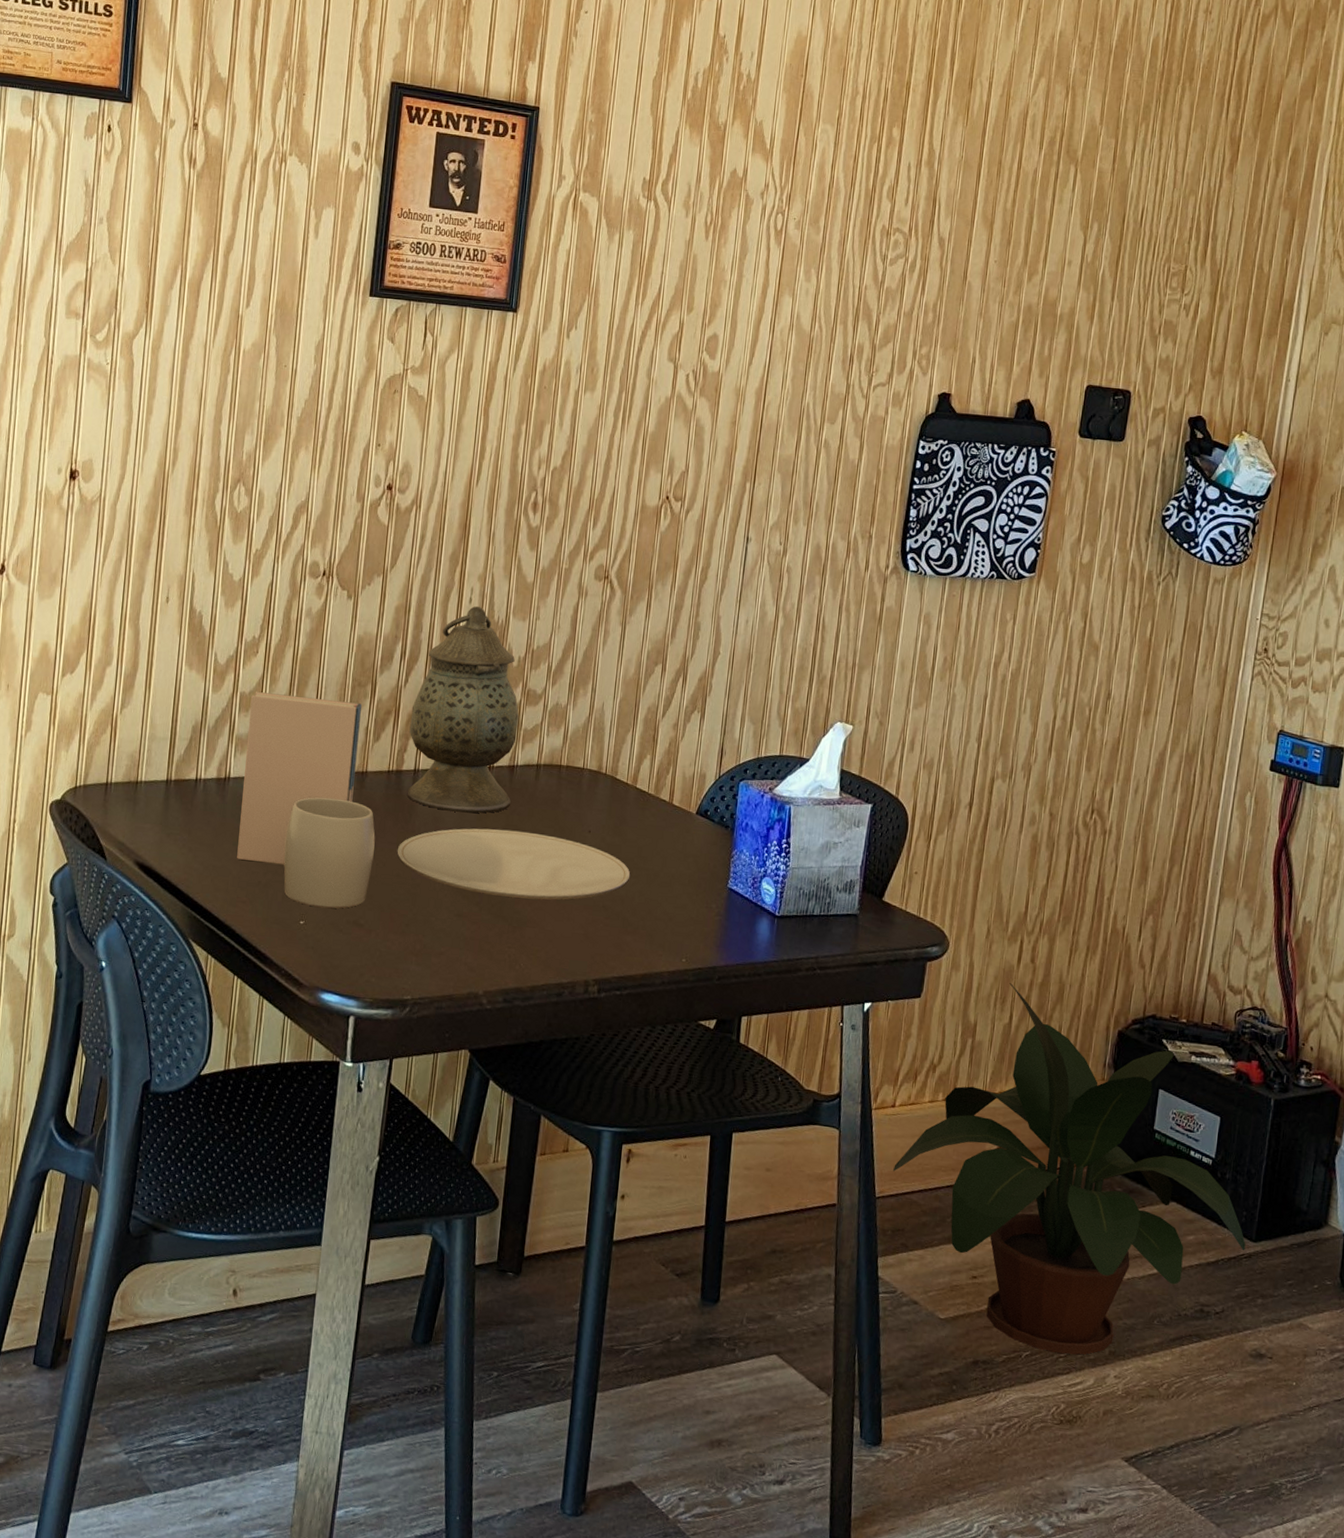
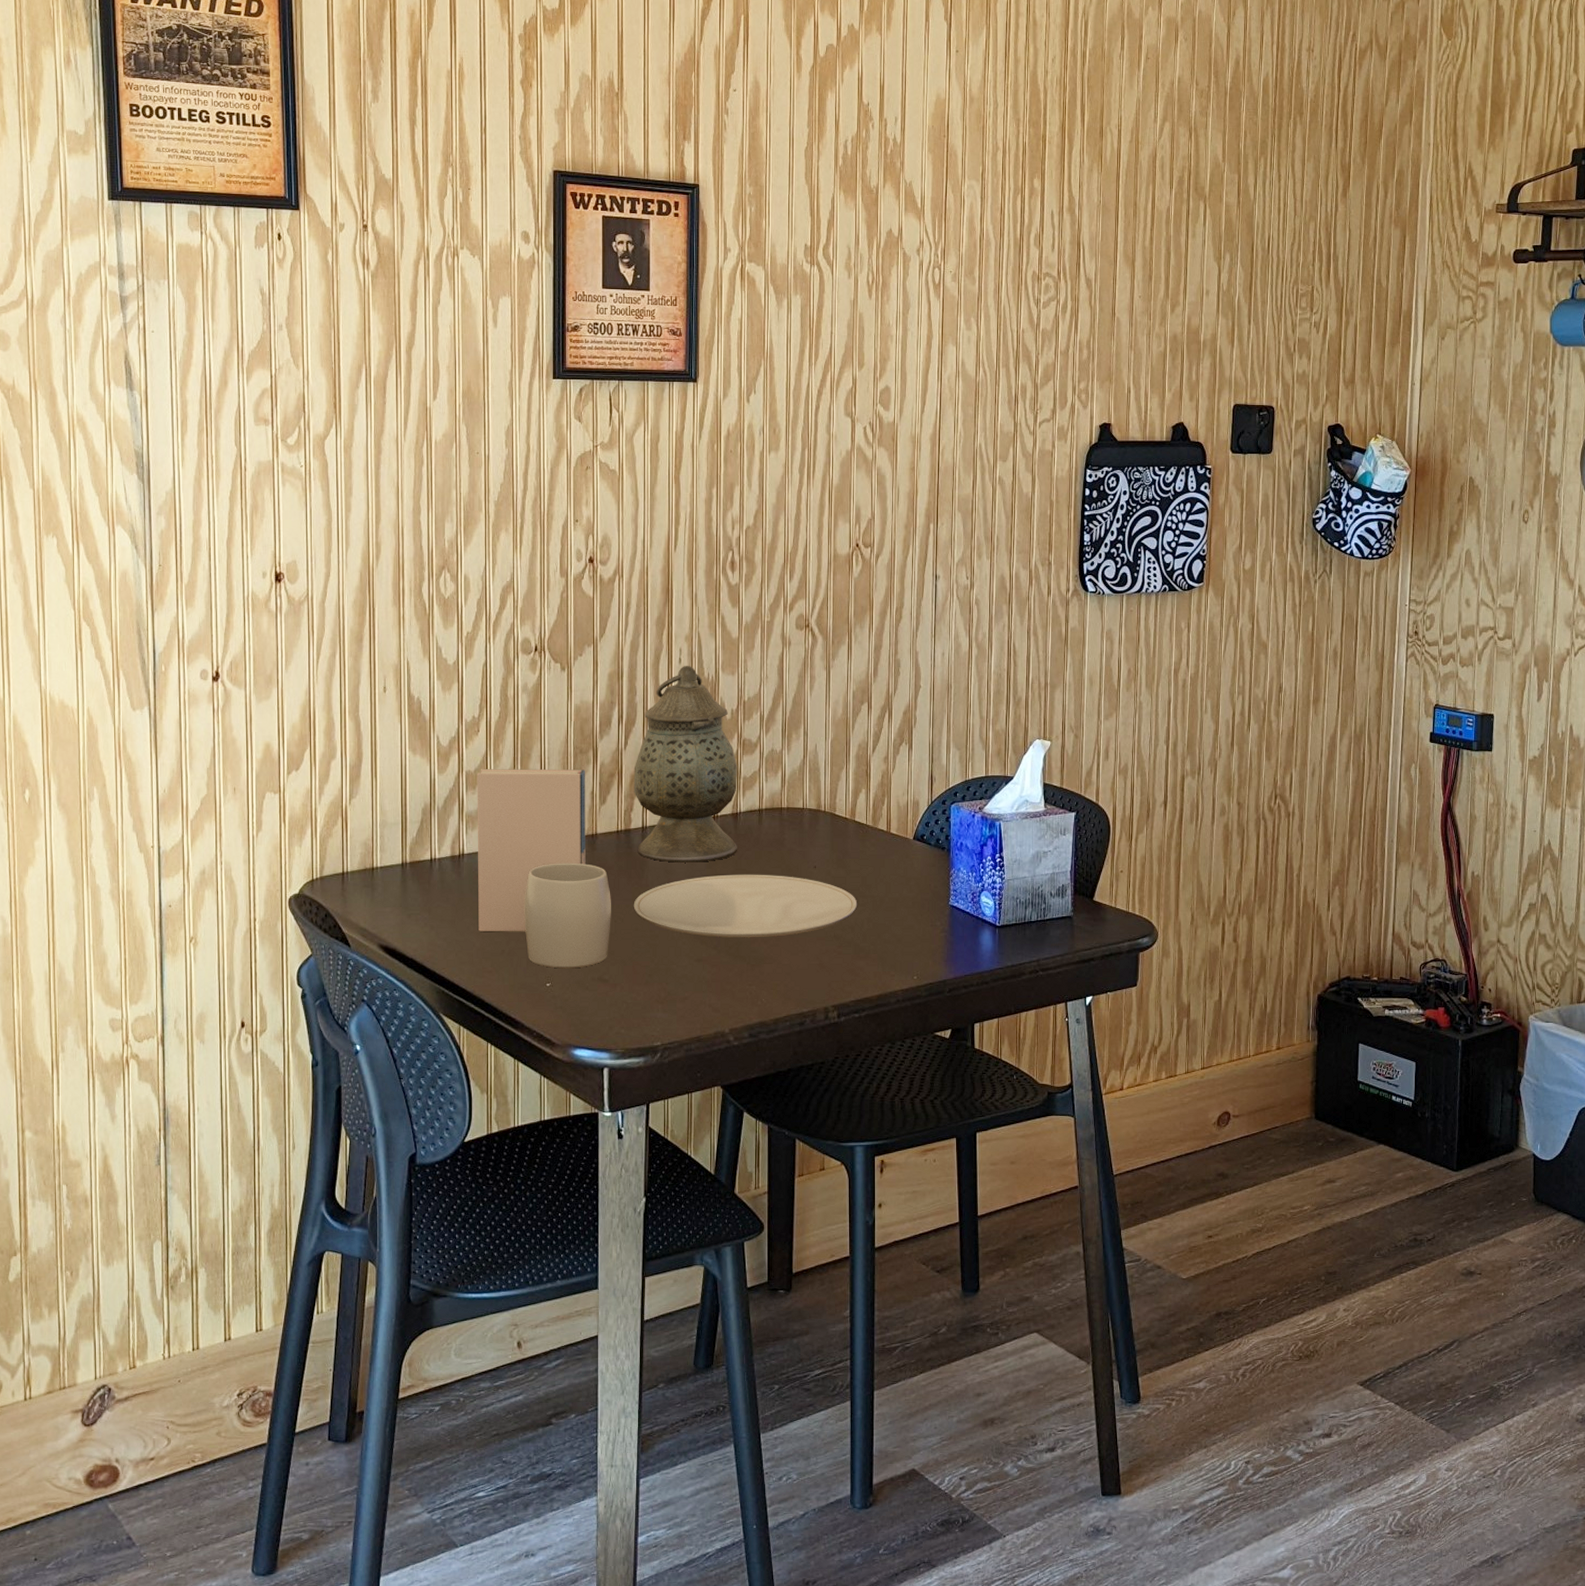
potted plant: present [892,983,1246,1355] -> none [1126,963,1448,1296]

